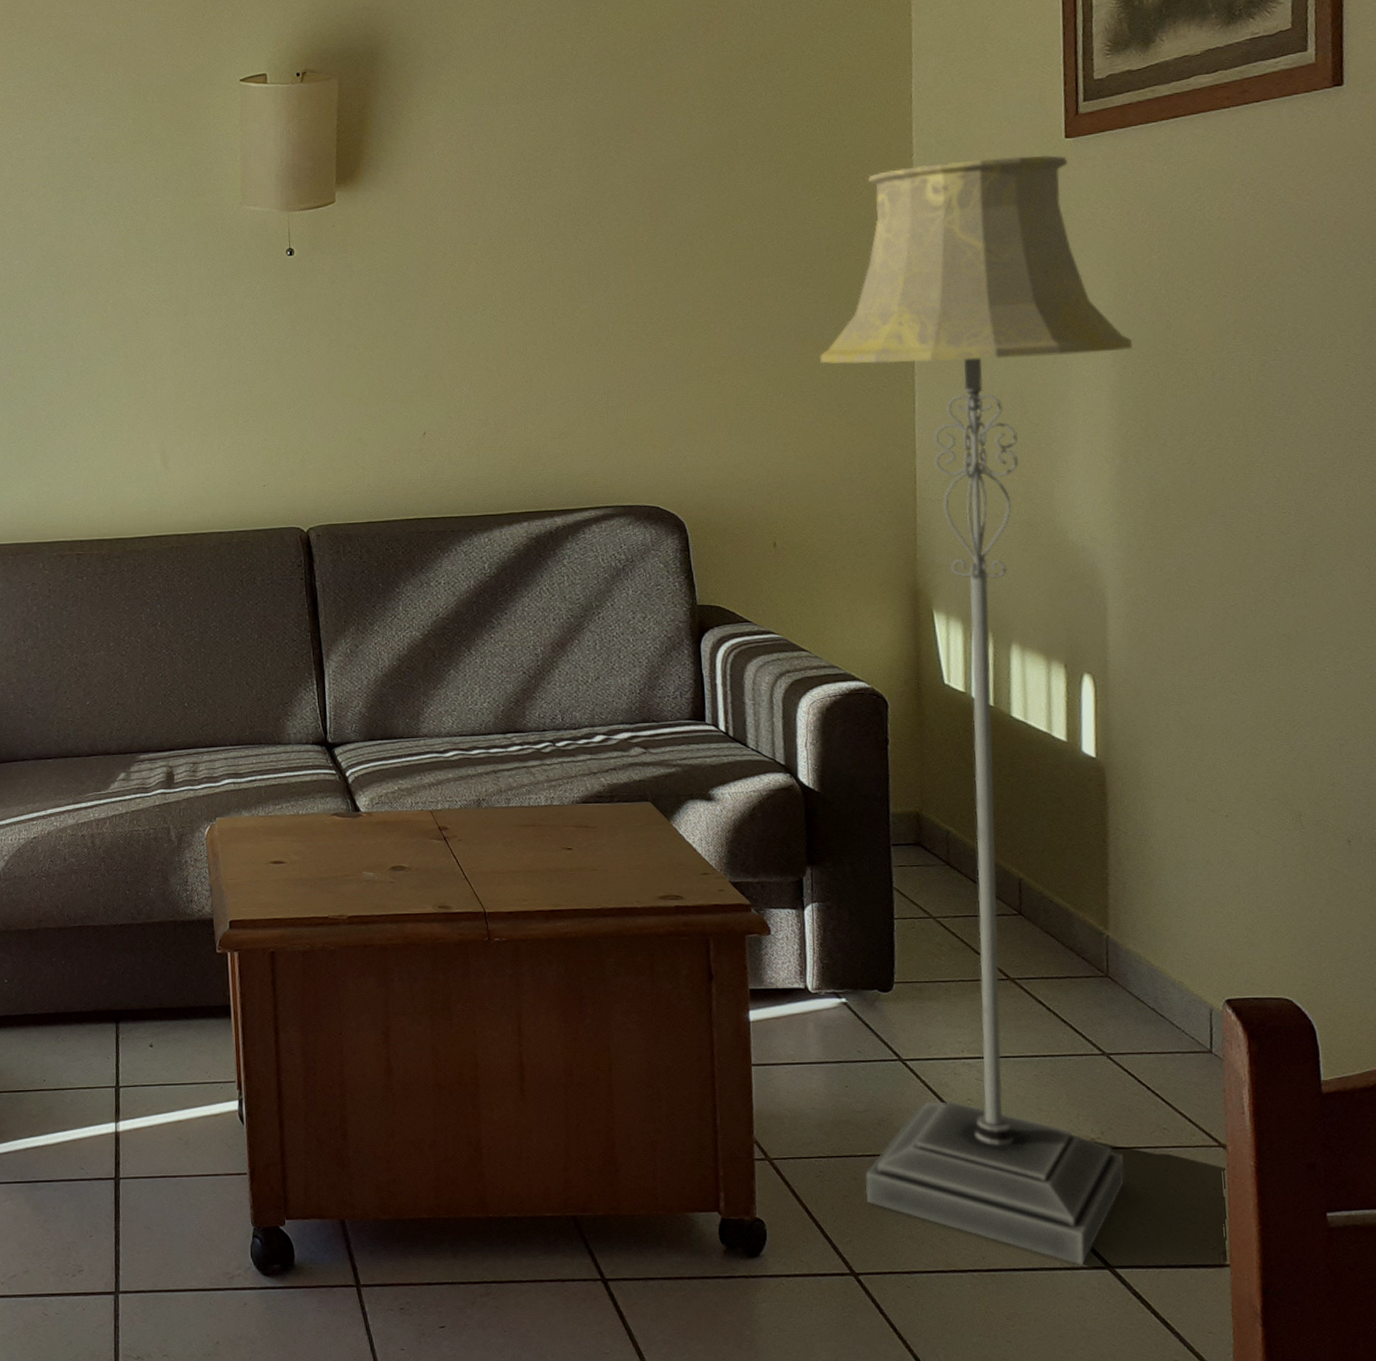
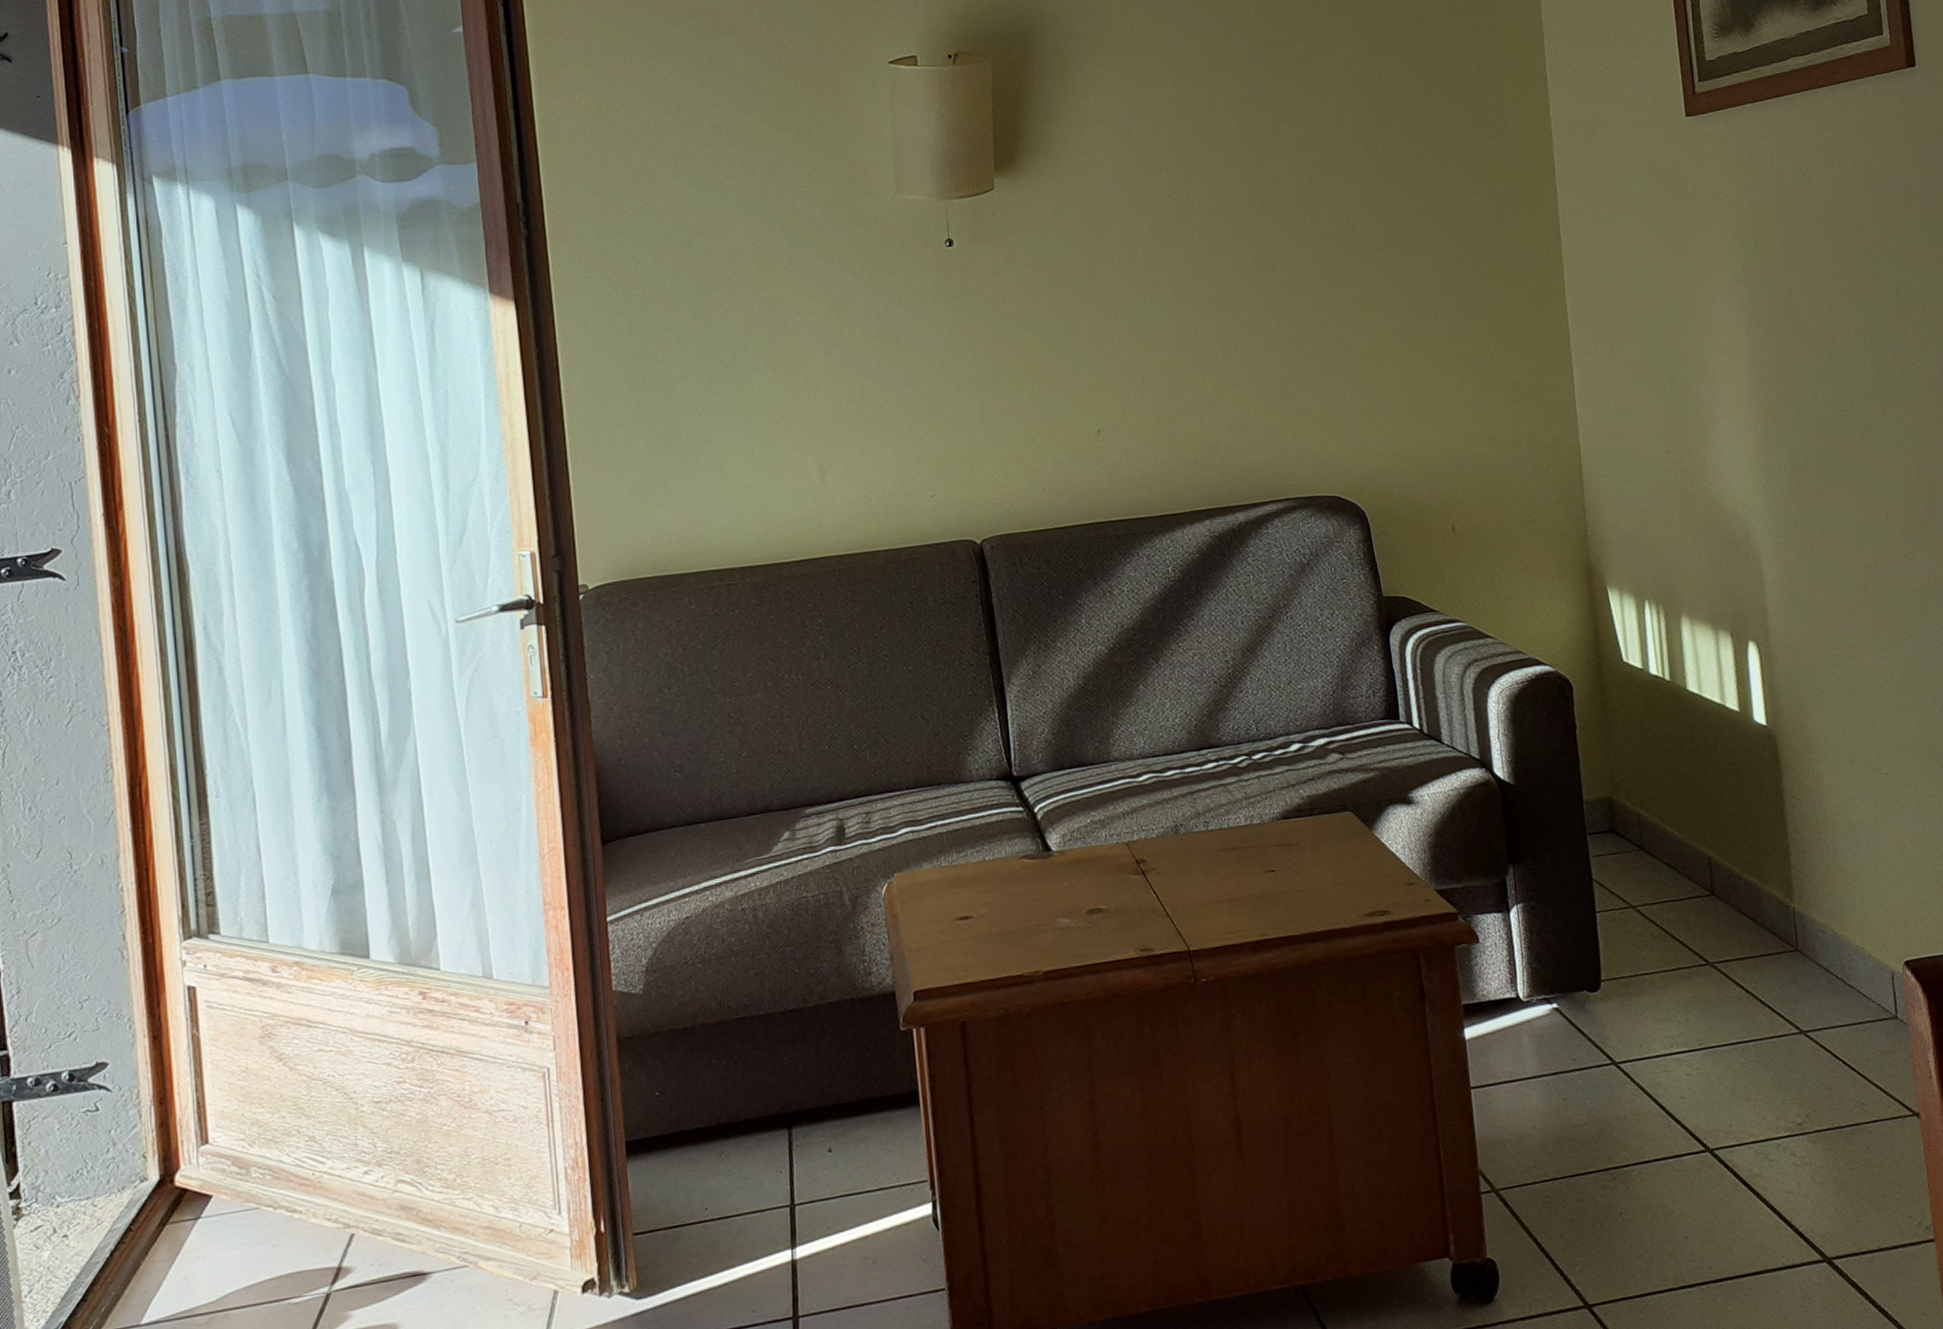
floor lamp: present [820,155,1132,1265] -> none [1482,133,1832,1262]

